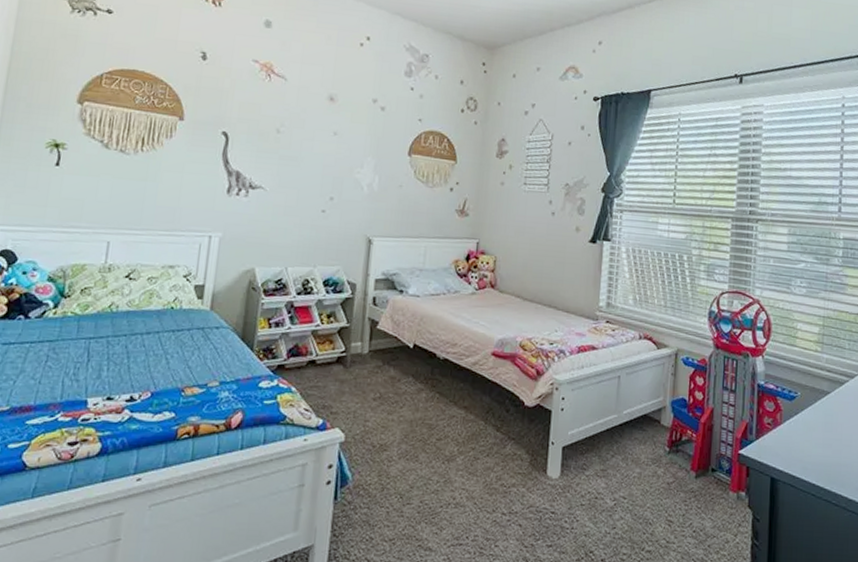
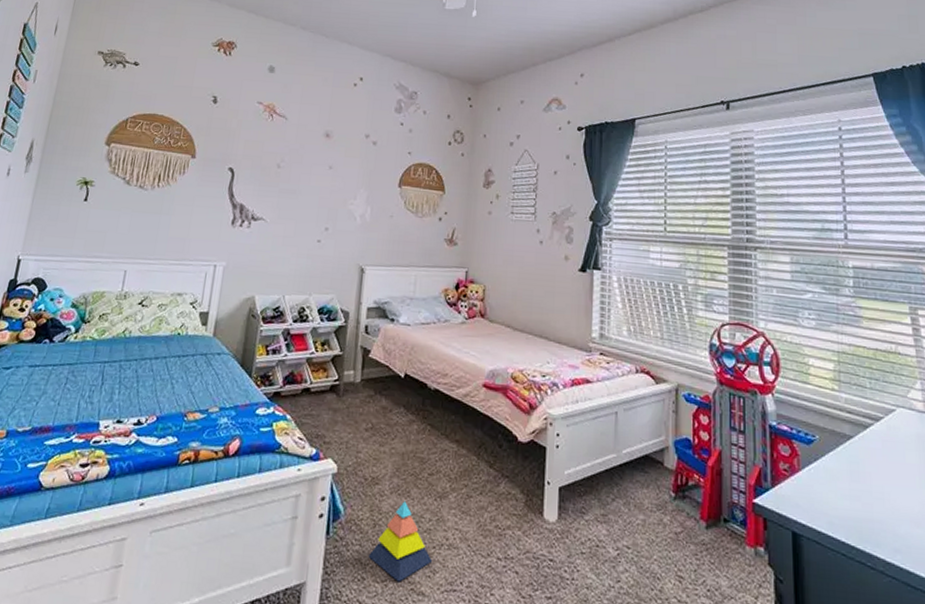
stacking toy: none [376,465,440,540] -> present [368,501,433,582]

